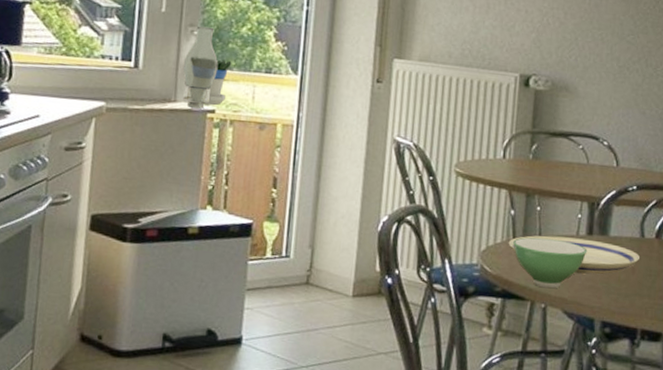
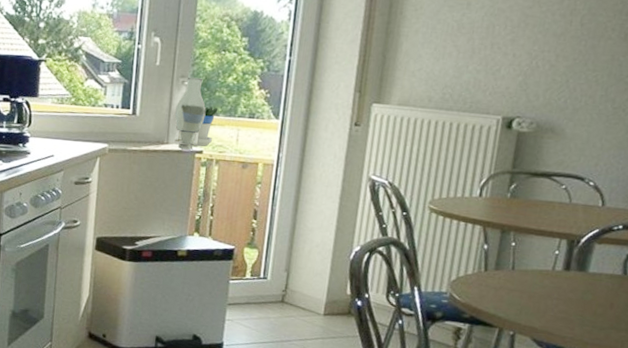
plate: present [508,235,640,275] -> none [479,268,620,308]
bowl: present [513,237,588,289] -> none [484,270,563,318]

